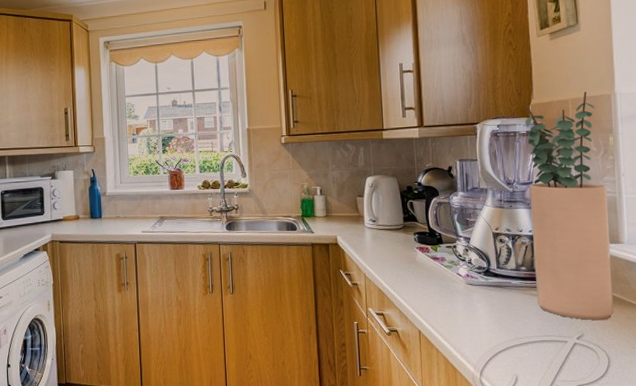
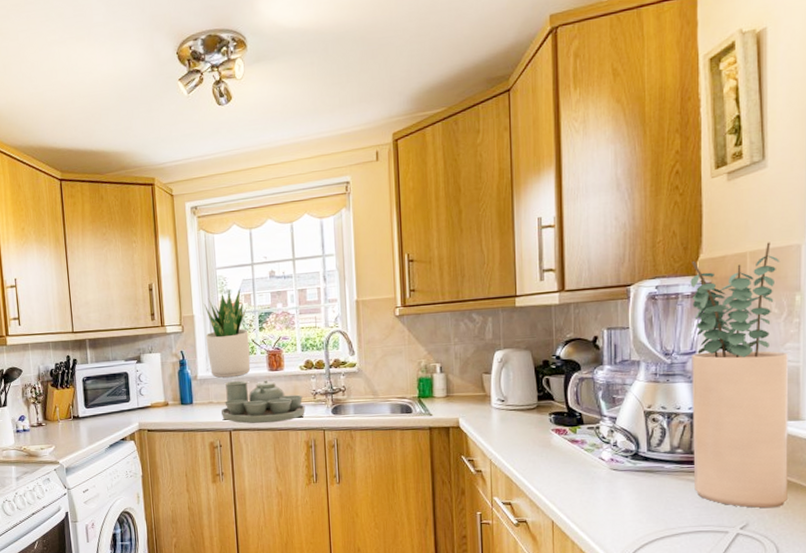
planter: none [113,114,155,194] -> present [203,288,251,378]
tea set: none [128,197,203,238] -> present [221,380,305,424]

